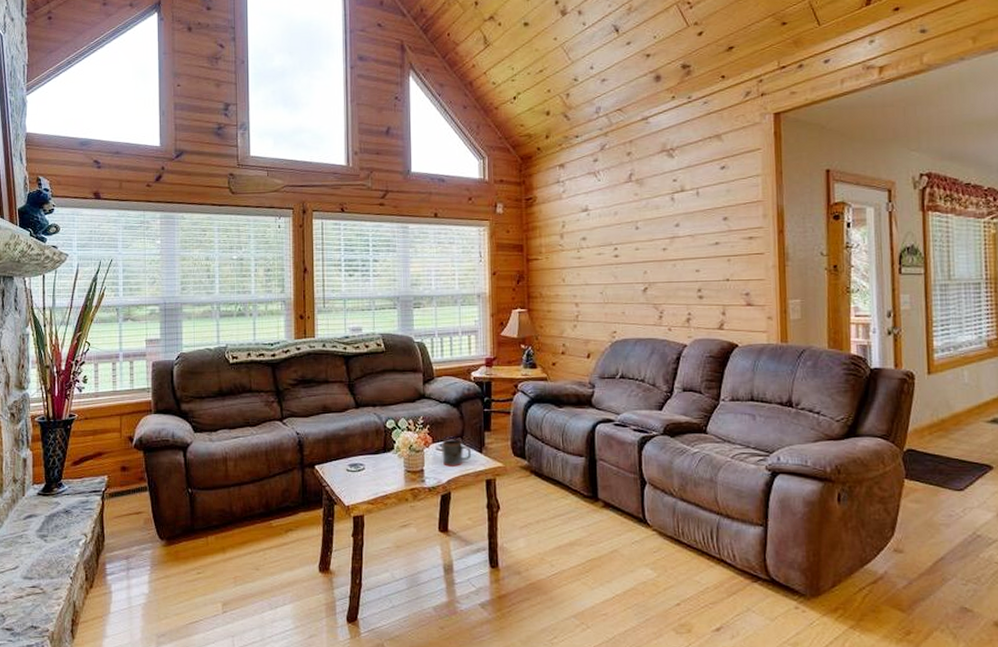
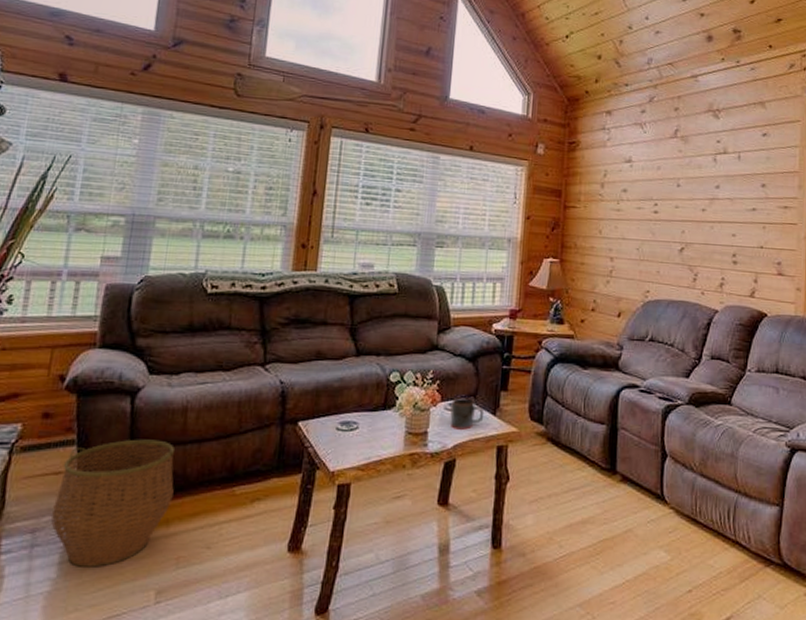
basket: none [139,484,225,585] -> present [51,439,176,567]

